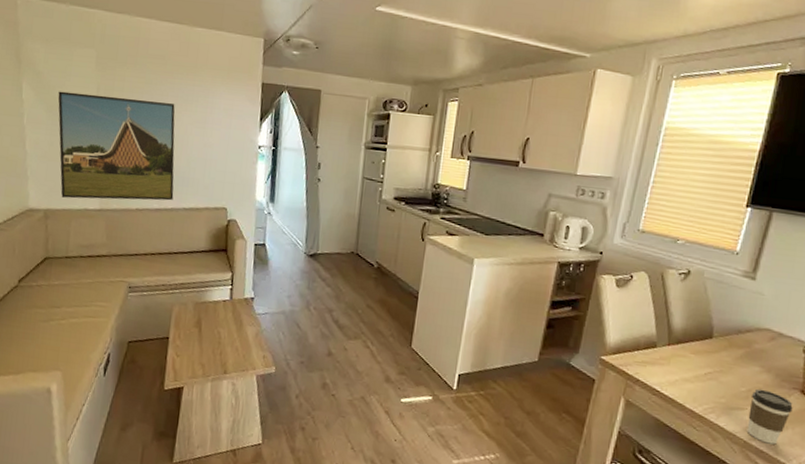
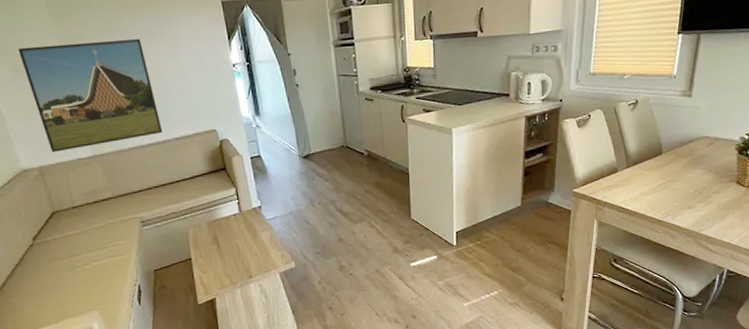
coffee cup: present [746,388,793,445] -> none [697,187,731,230]

